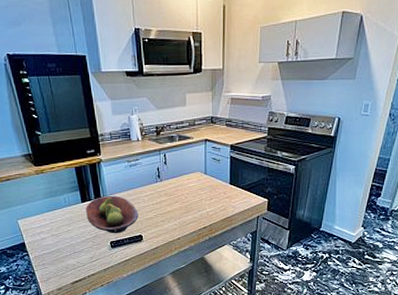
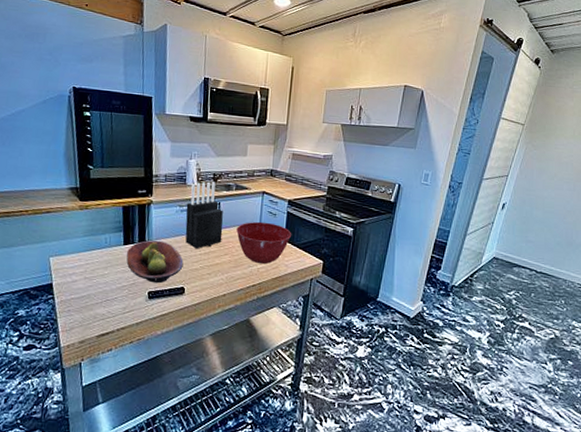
knife block: none [134,135,171,200] -> present [185,181,223,249]
mixing bowl: none [184,168,236,208] -> present [236,221,291,264]

